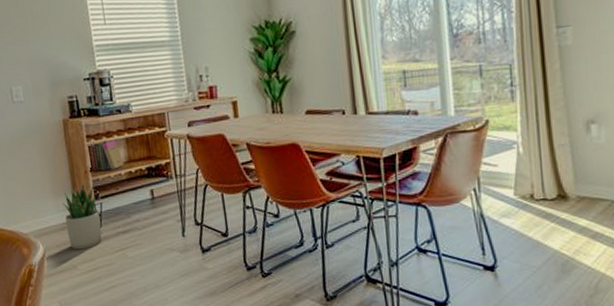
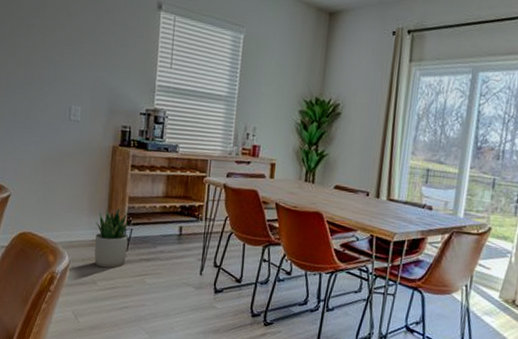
books: present [84,140,125,172] -> none [122,171,161,201]

